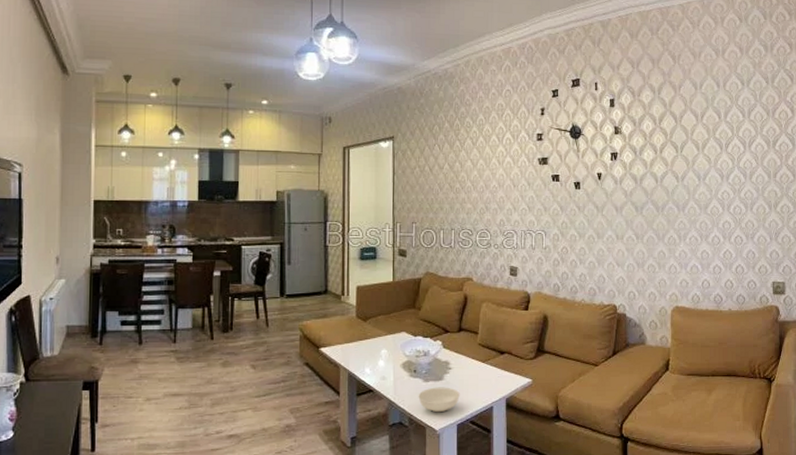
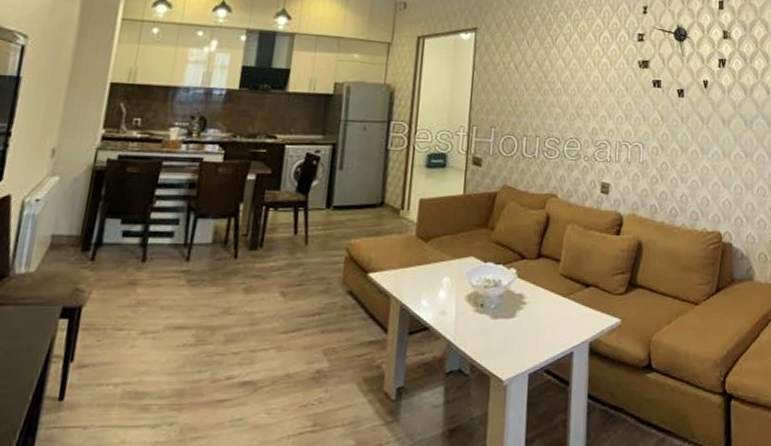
bowl: present [418,387,460,413] -> none [483,326,535,359]

